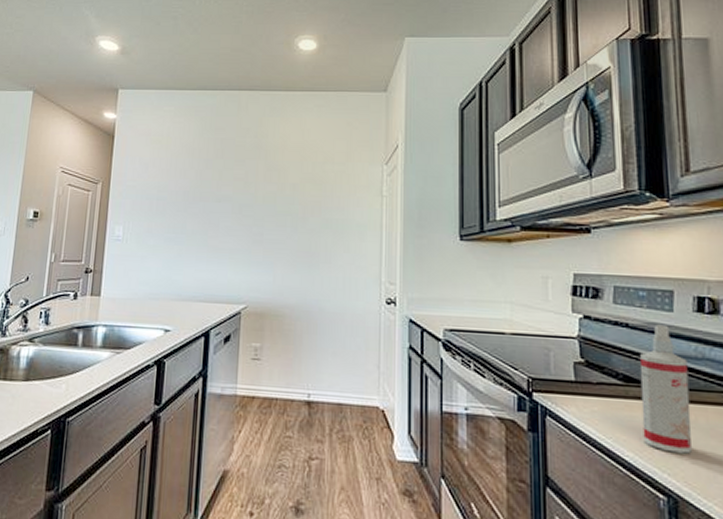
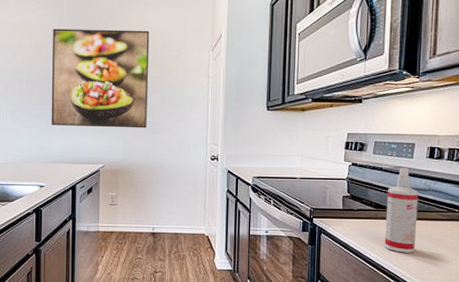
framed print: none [183,137,308,260] -> present [51,28,150,128]

